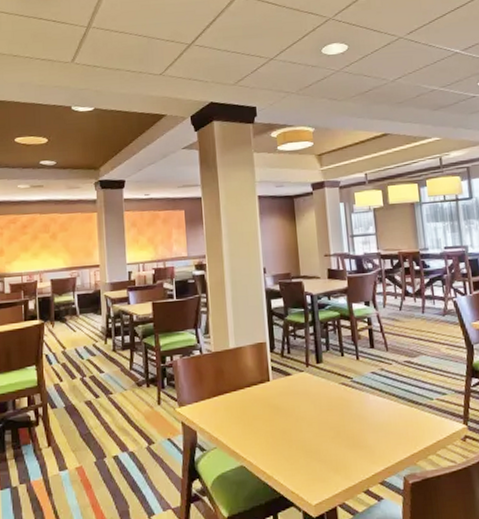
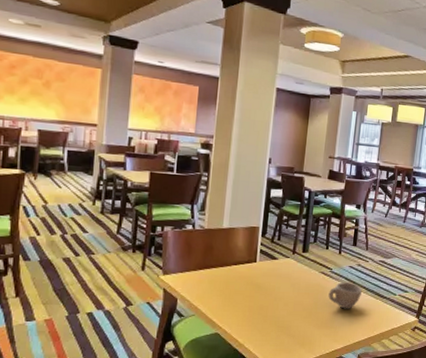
cup: none [354,391,392,423] -> present [328,282,362,309]

